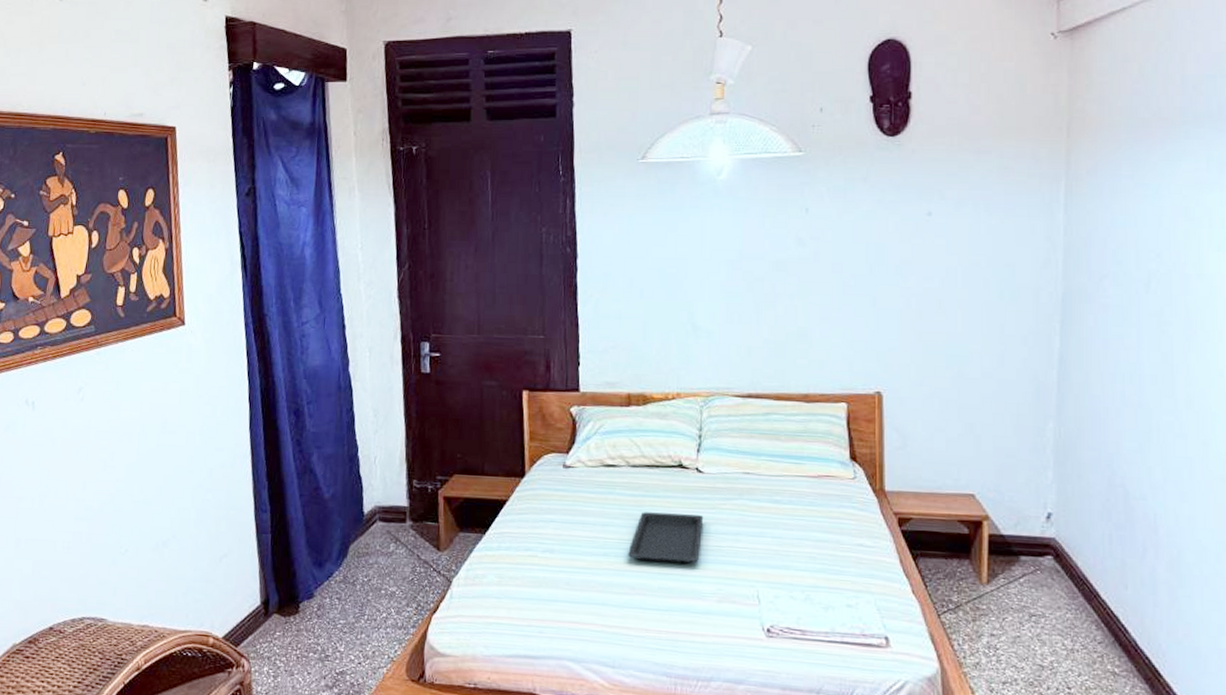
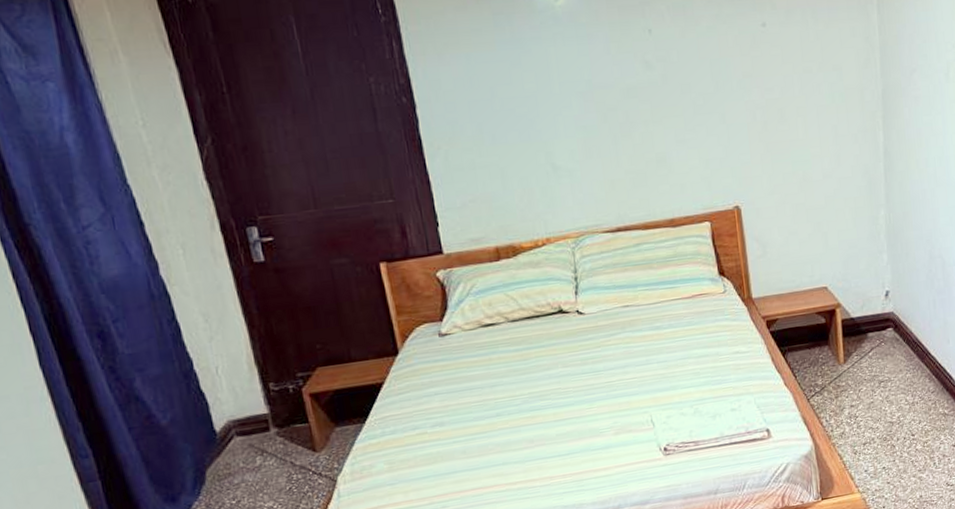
serving tray: present [628,512,704,565] -> none [521,356,592,413]

